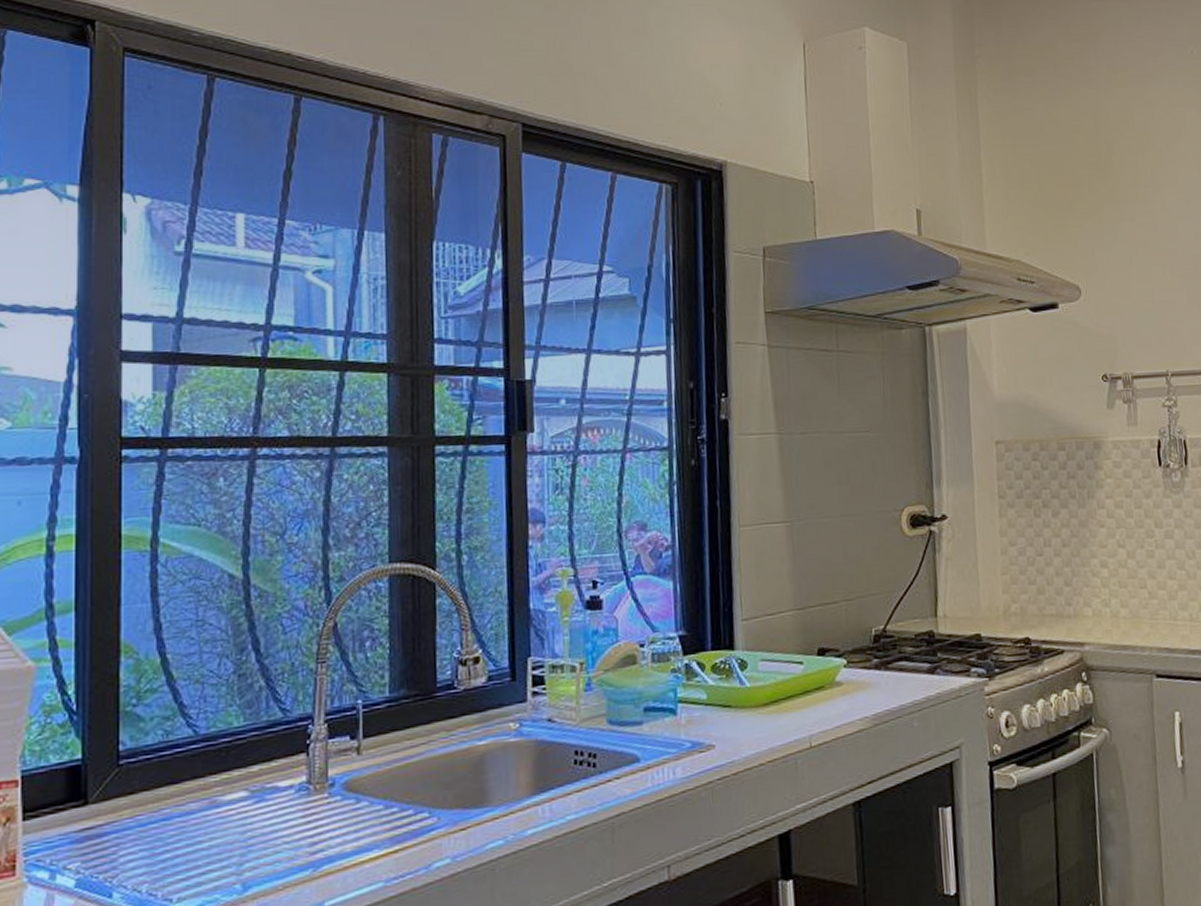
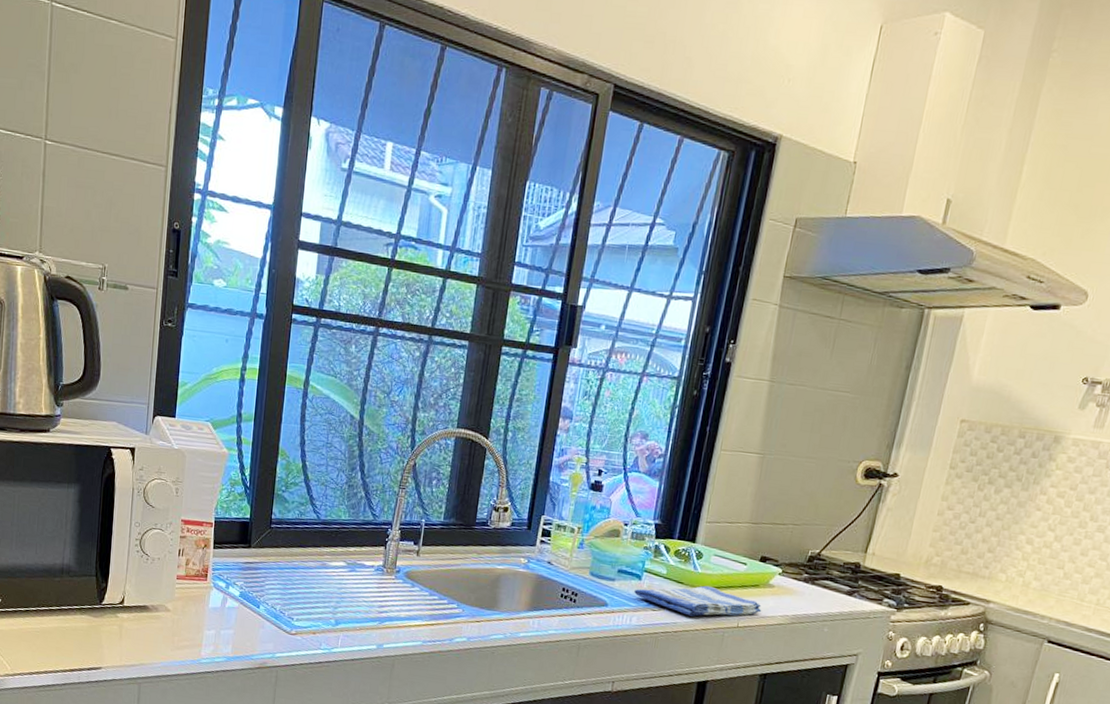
dish towel: none [671,701,835,748] -> present [634,585,762,617]

